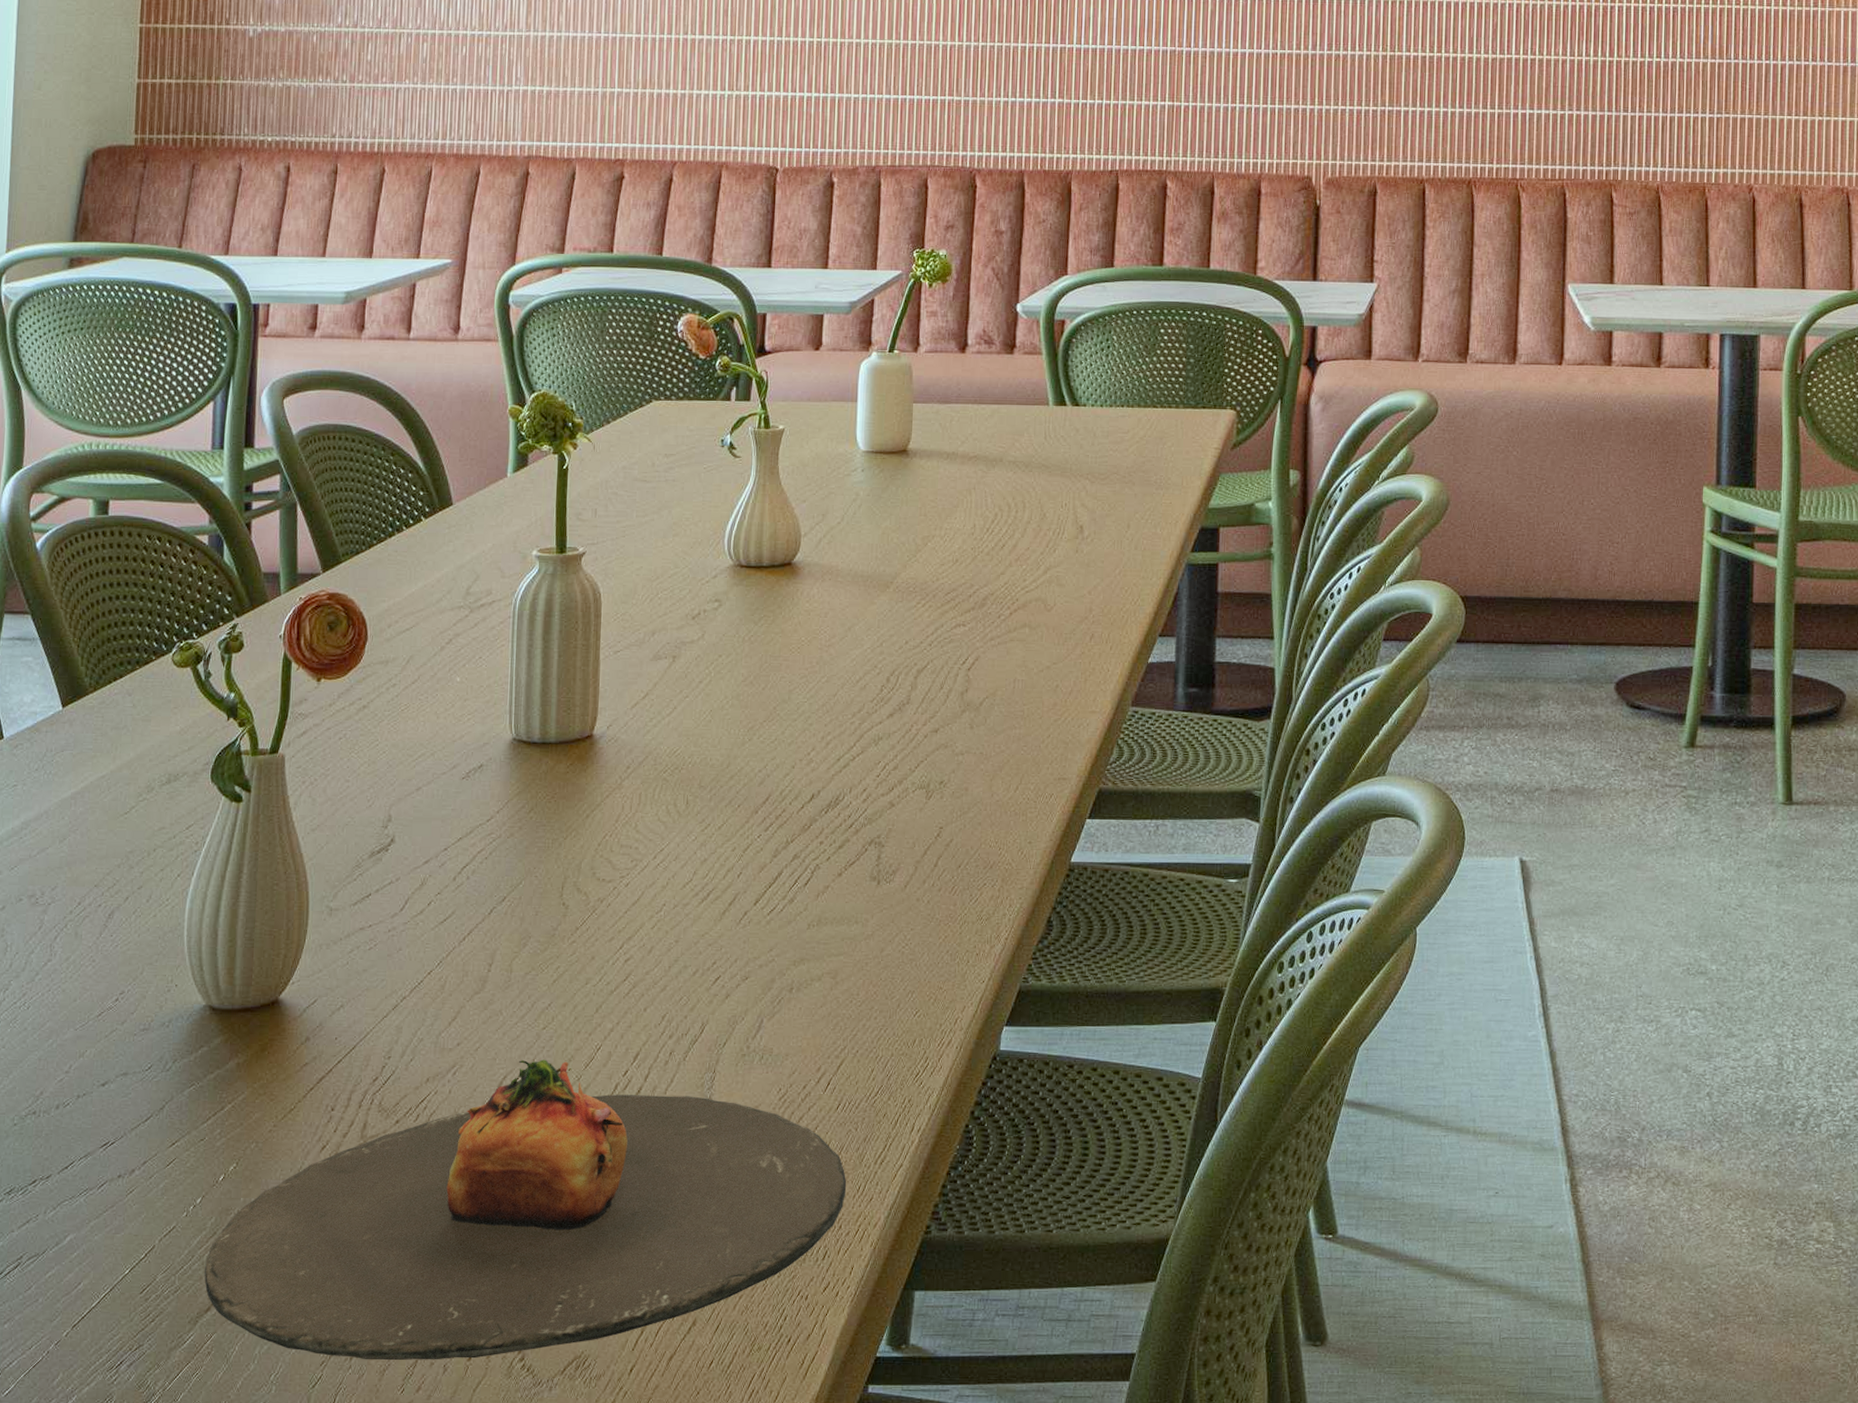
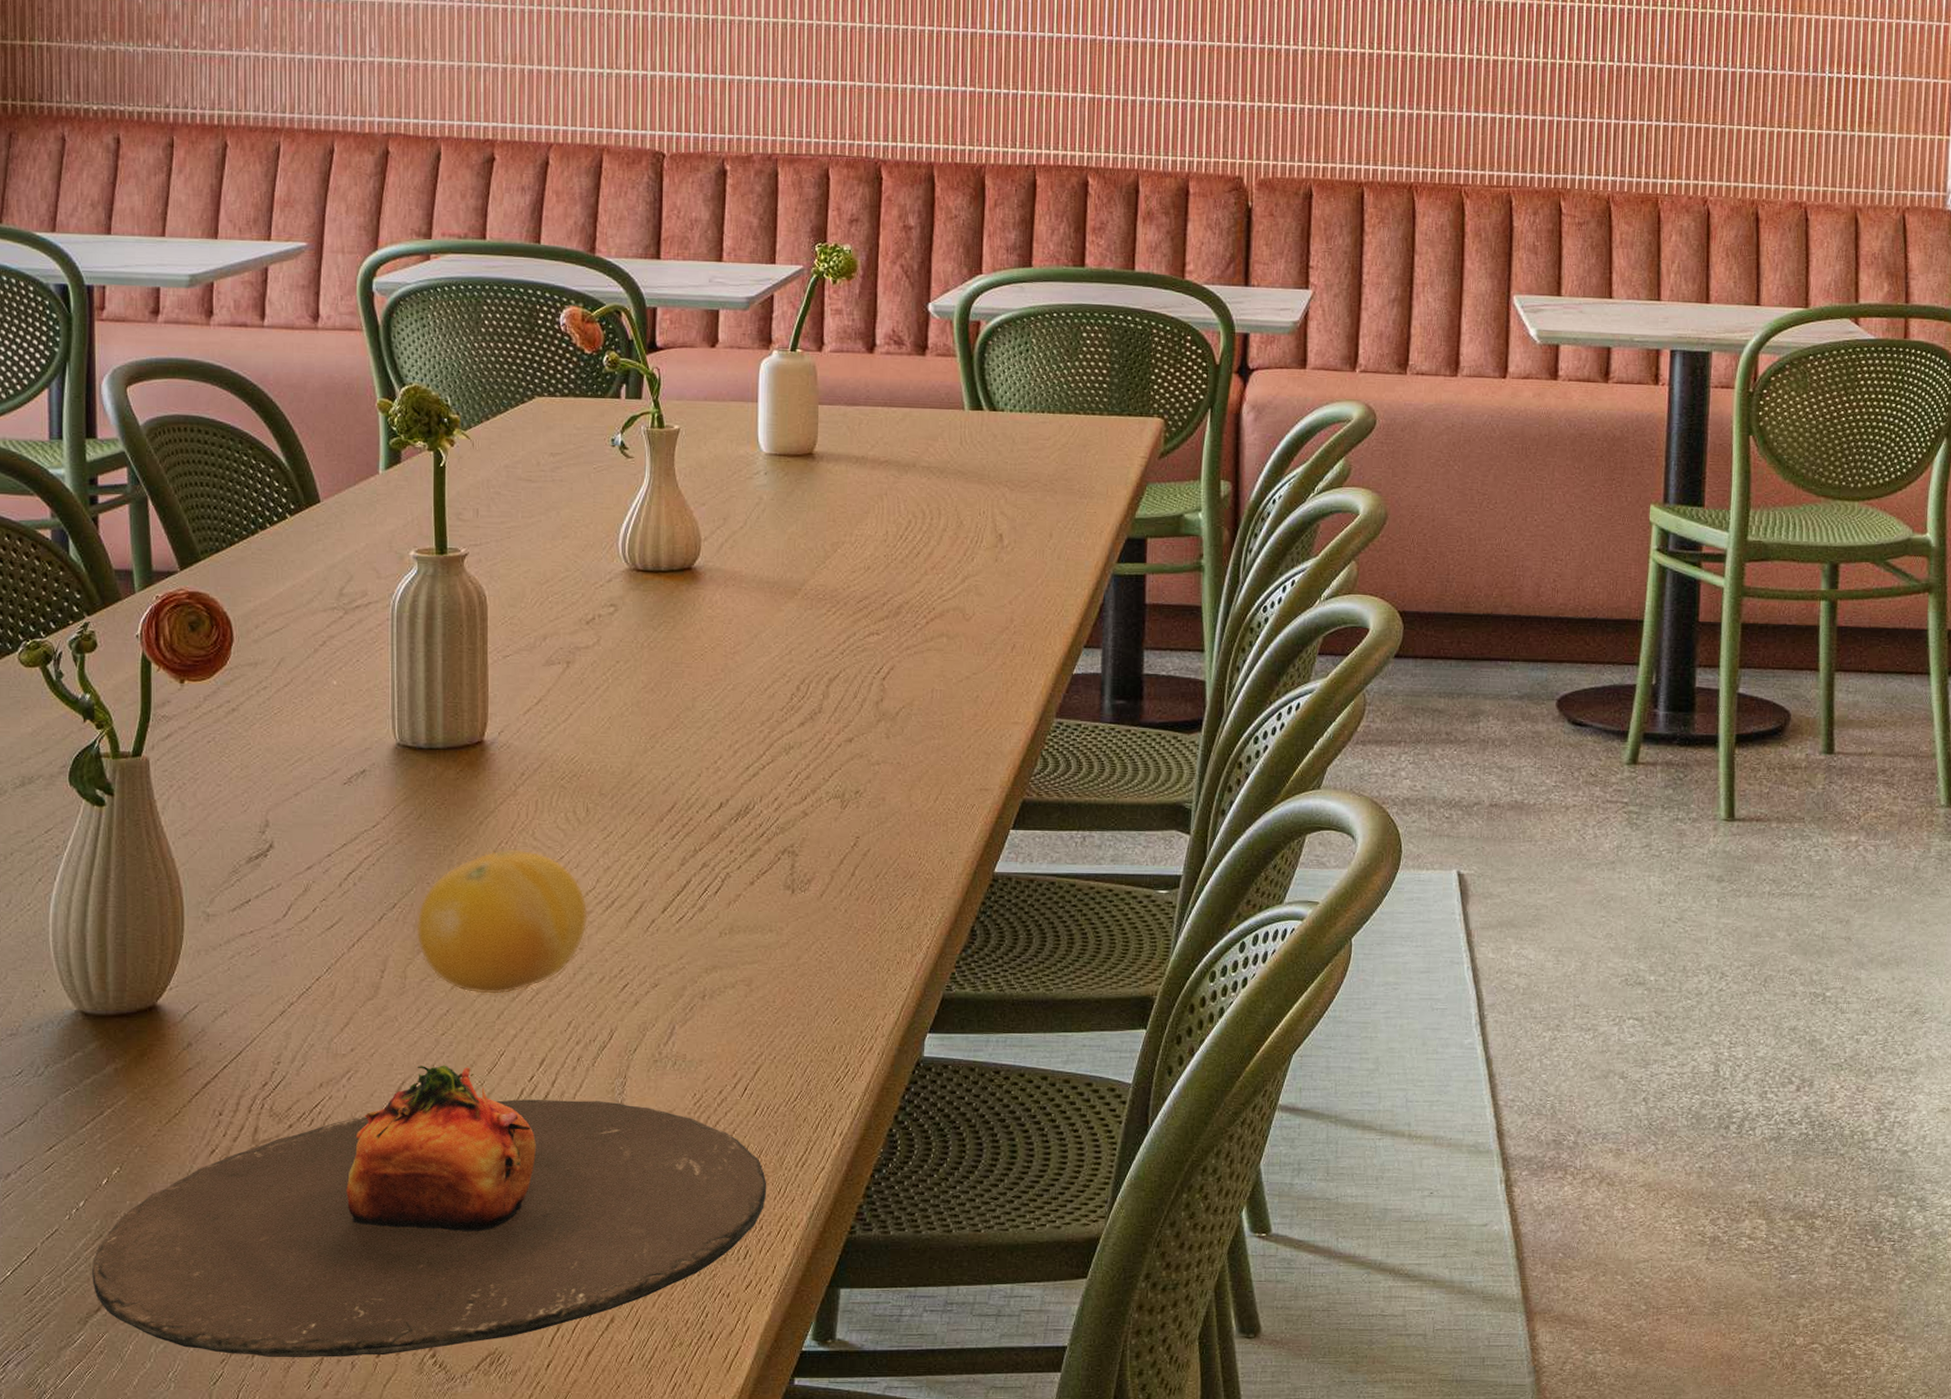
fruit: none [523,842,685,989] -> present [416,849,588,995]

